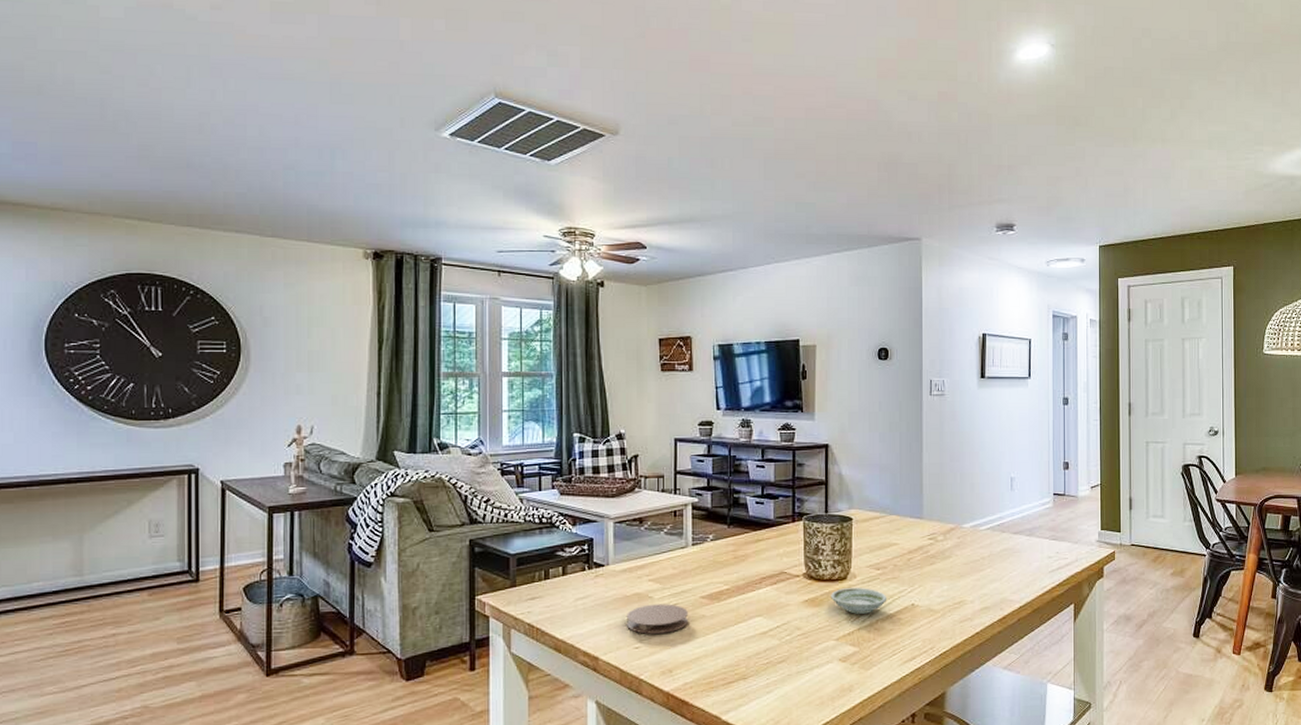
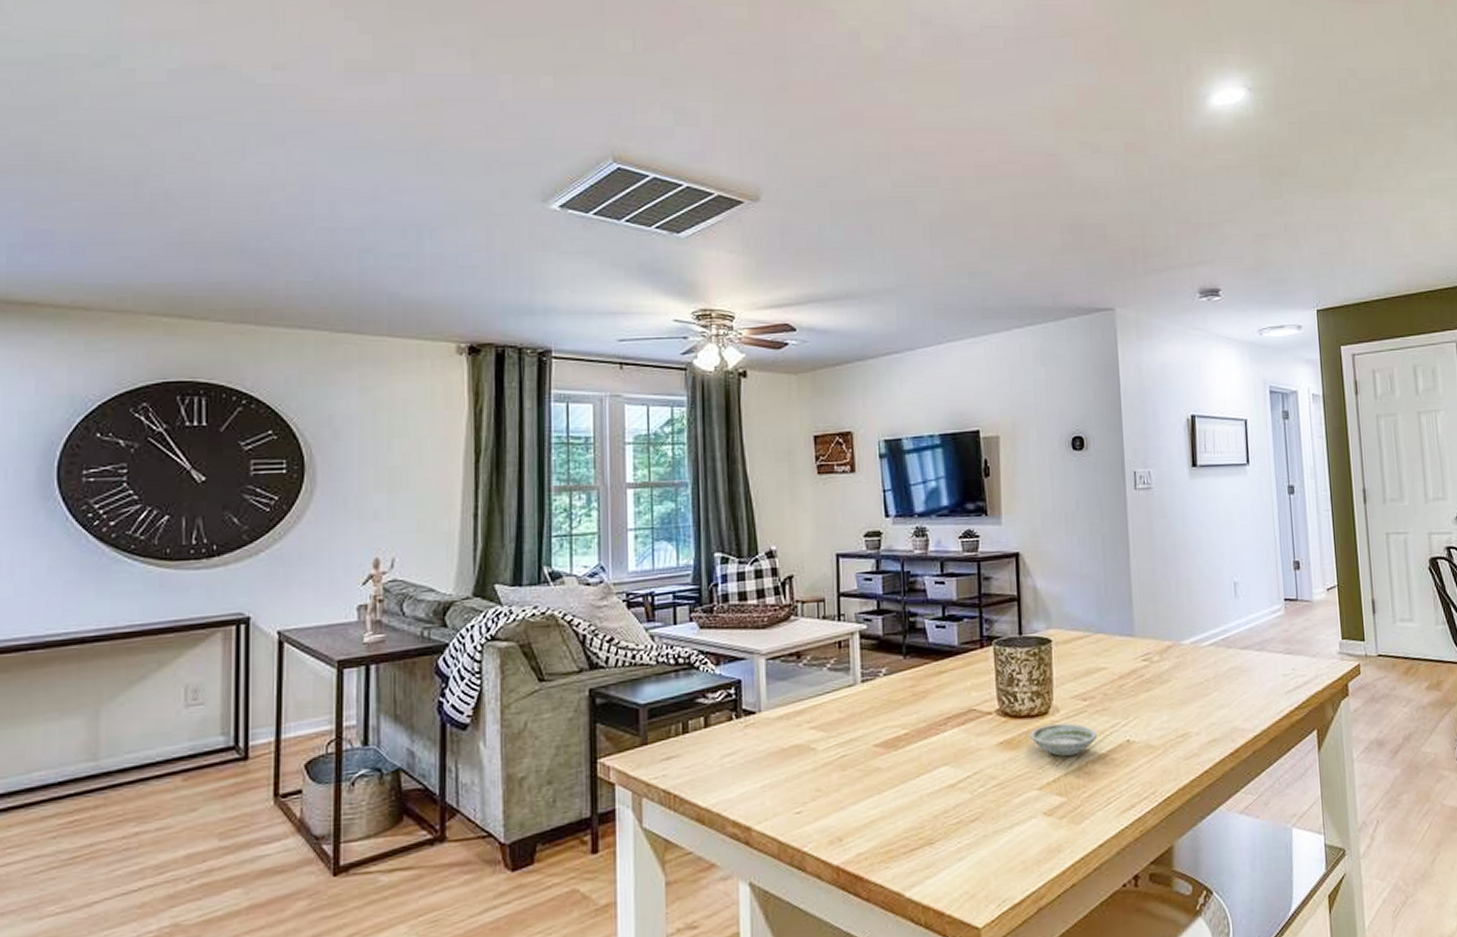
coaster: present [626,604,688,634] -> none [783,755,859,795]

